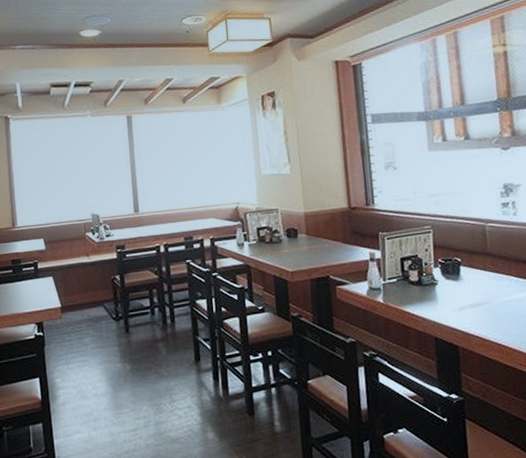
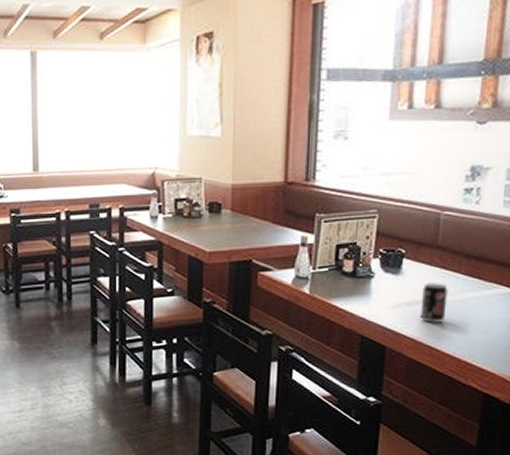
beverage can: none [482,285,506,323] -> present [420,283,448,324]

